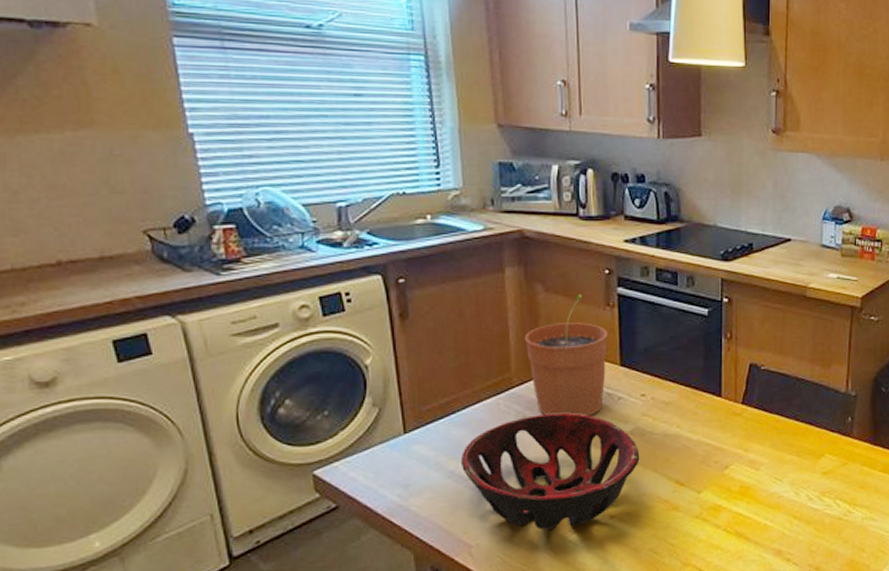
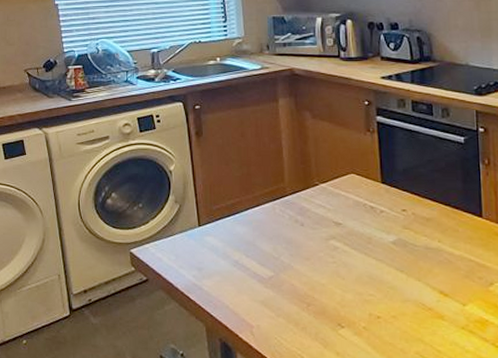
decorative bowl: present [460,413,640,530] -> none [243,220,403,322]
plant pot: present [524,293,607,417] -> none [295,120,369,225]

